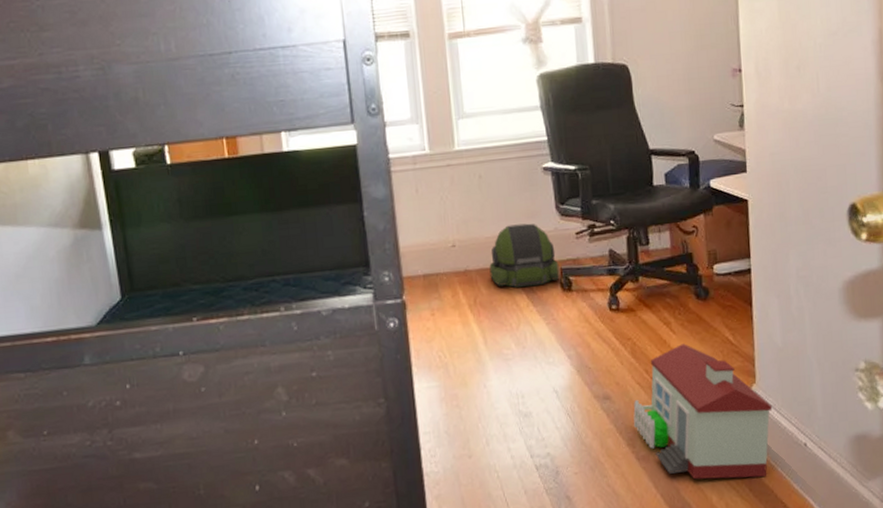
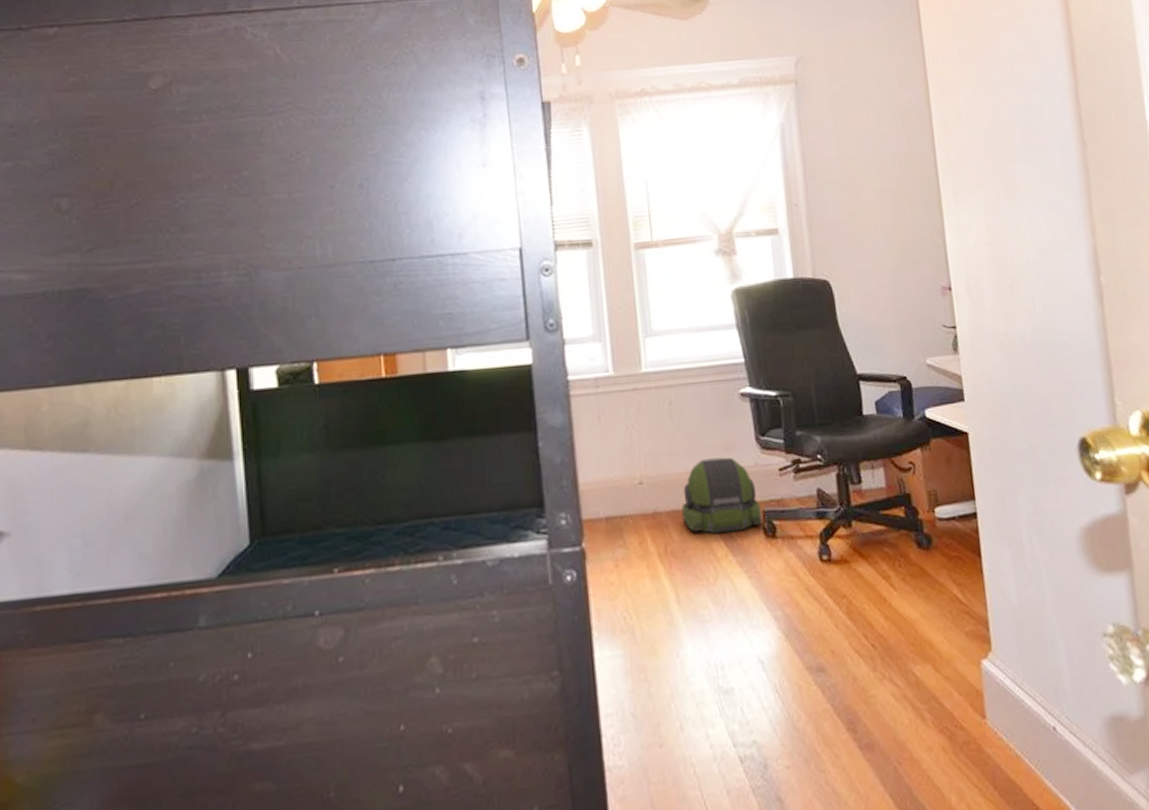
toy house: present [633,344,773,480] -> none [852,602,1014,775]

